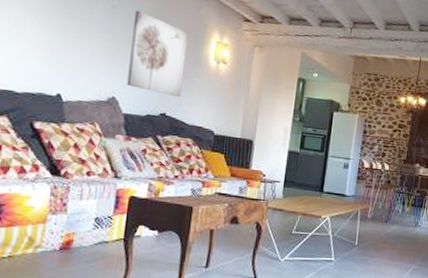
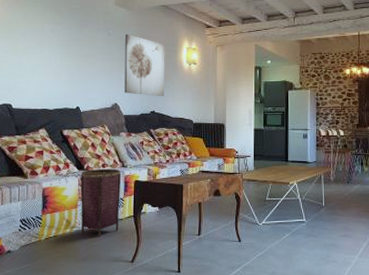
woven basket: none [49,176,112,262] -> present [80,168,121,237]

